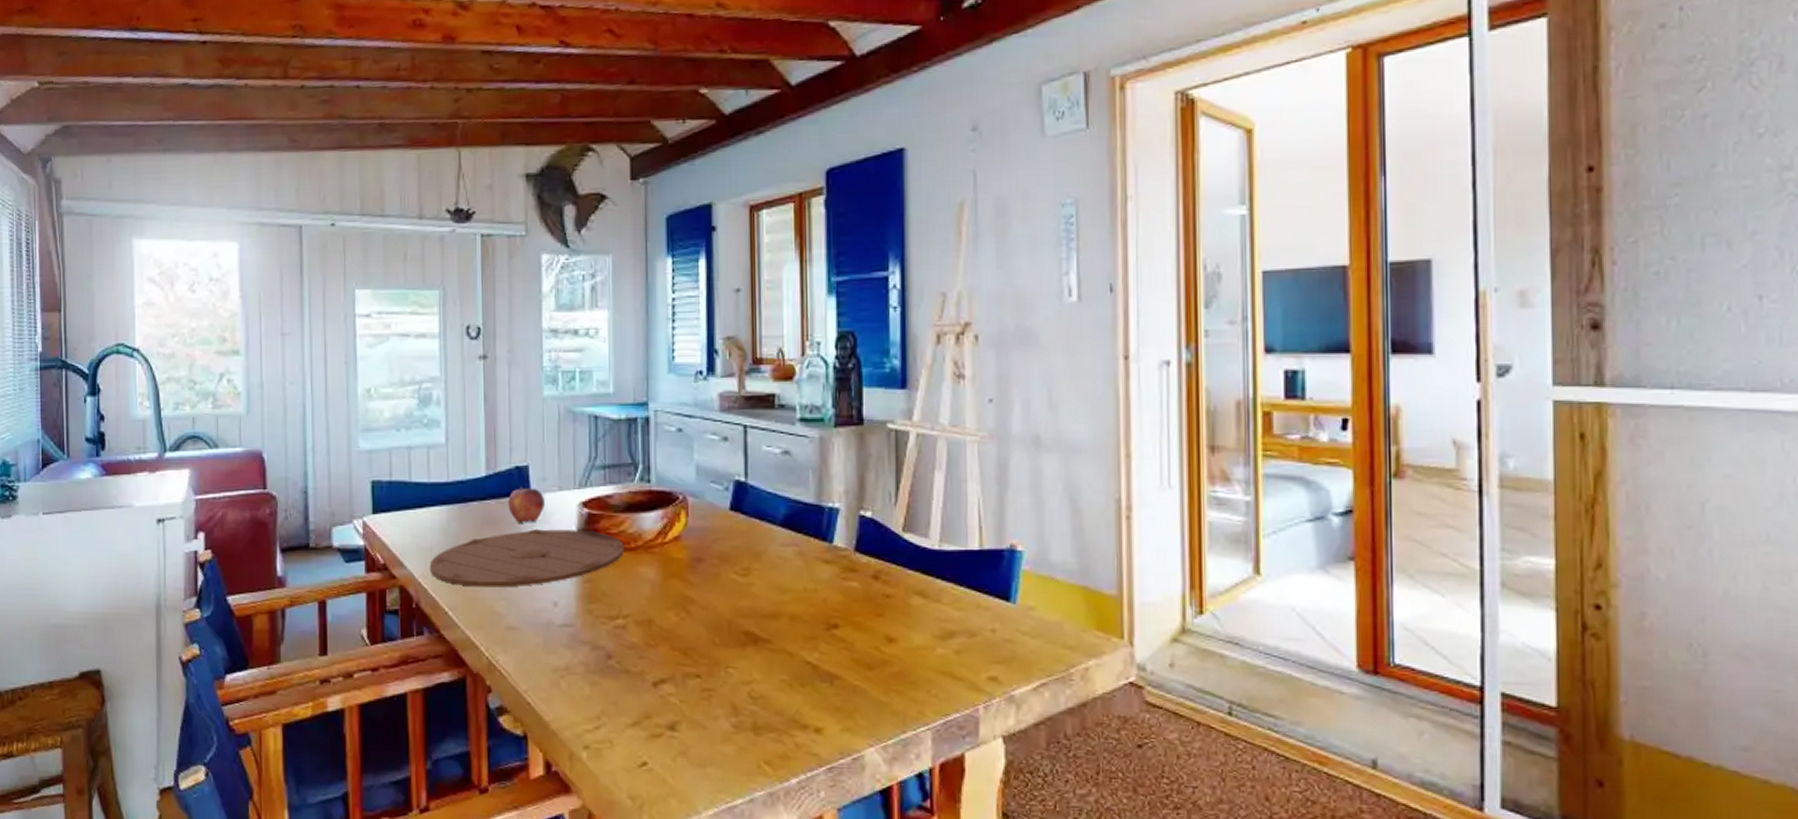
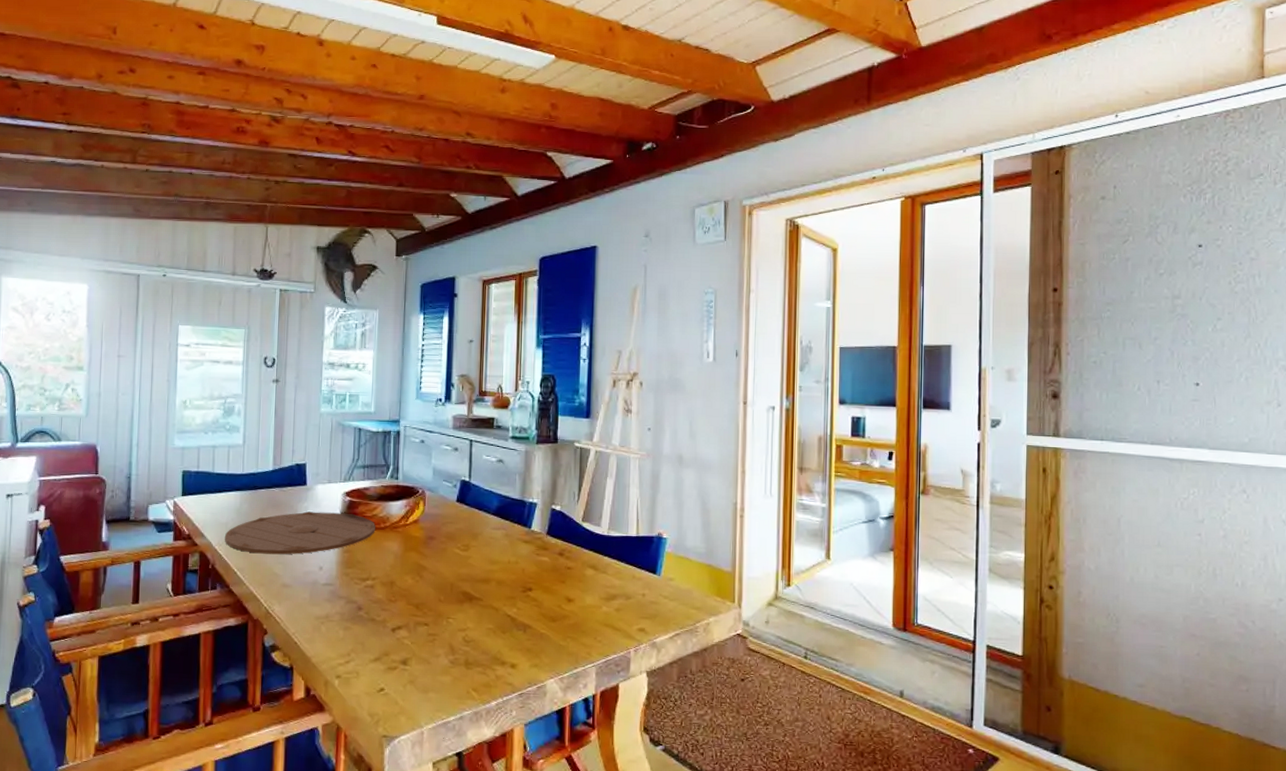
fruit: present [508,486,545,523] -> none [288,479,317,507]

